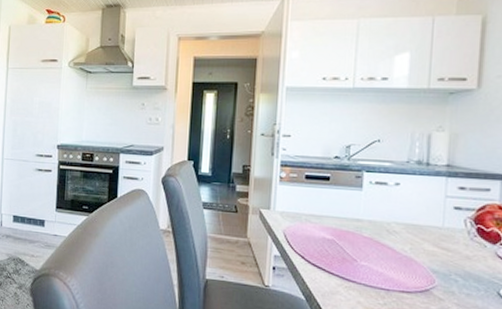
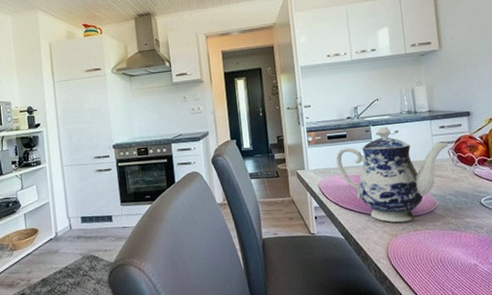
teapot: none [311,174,468,297] -> present [336,126,449,223]

